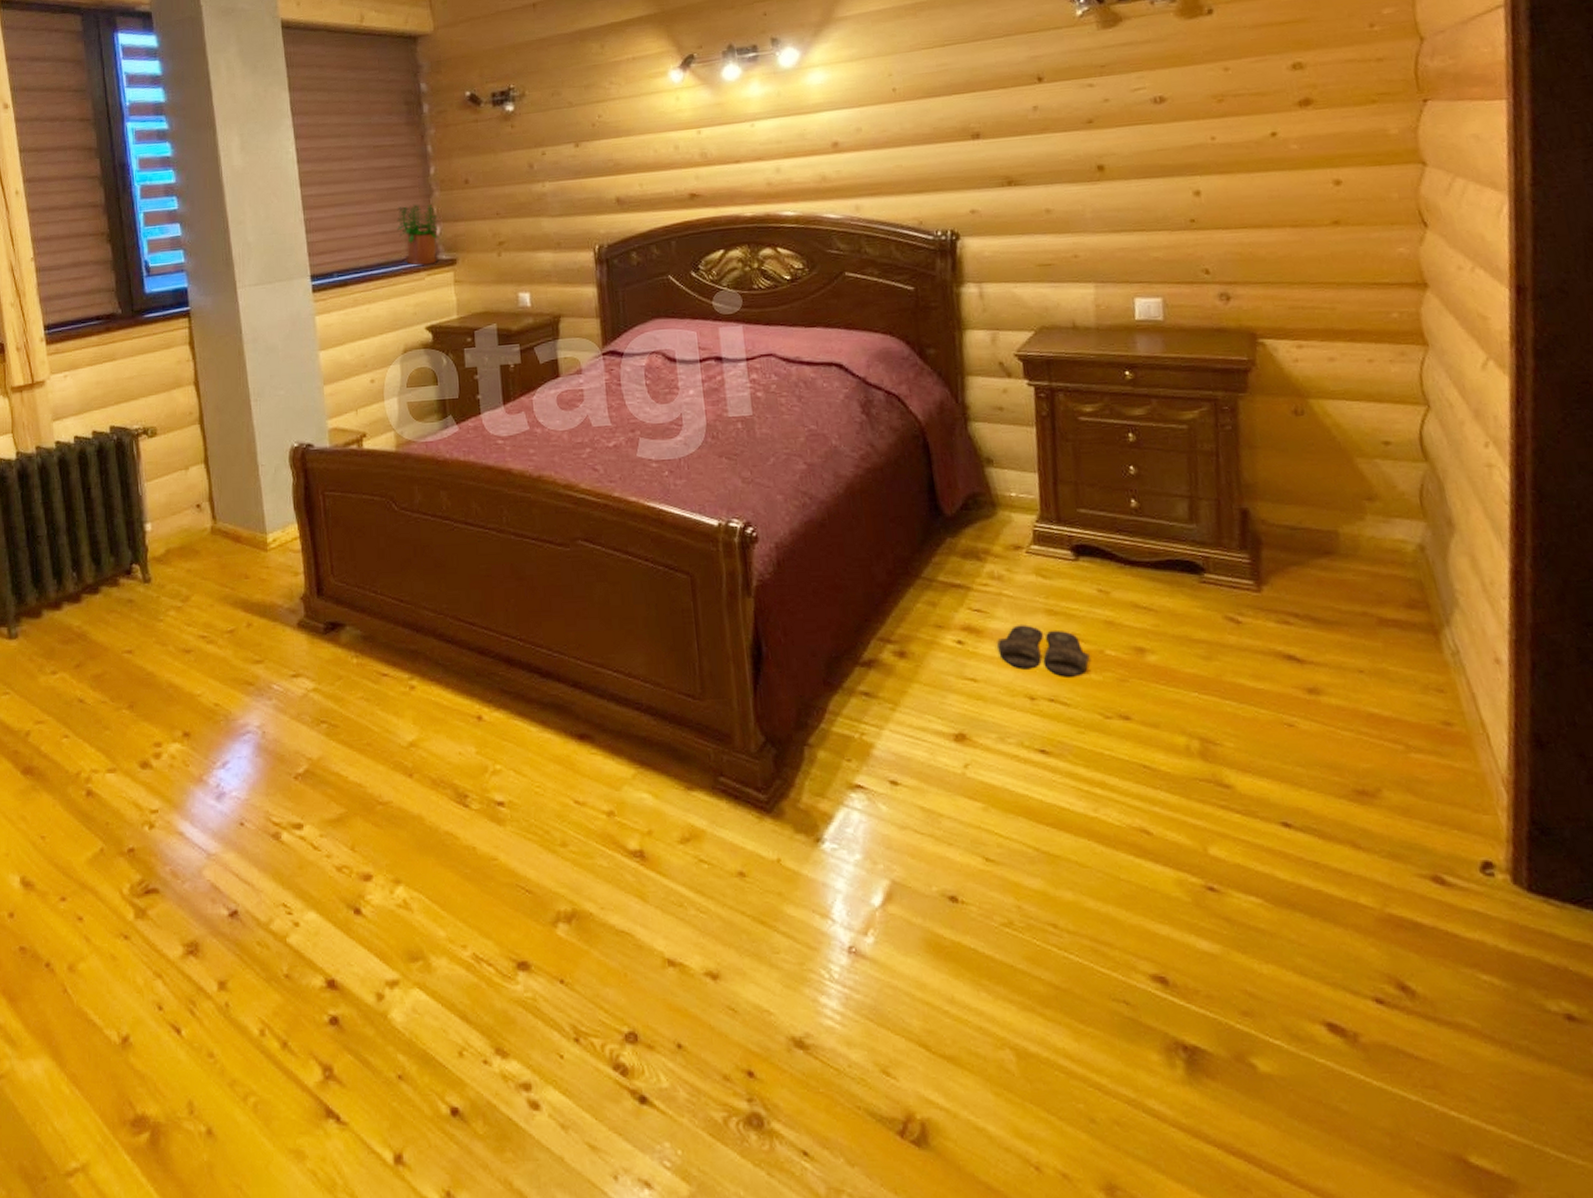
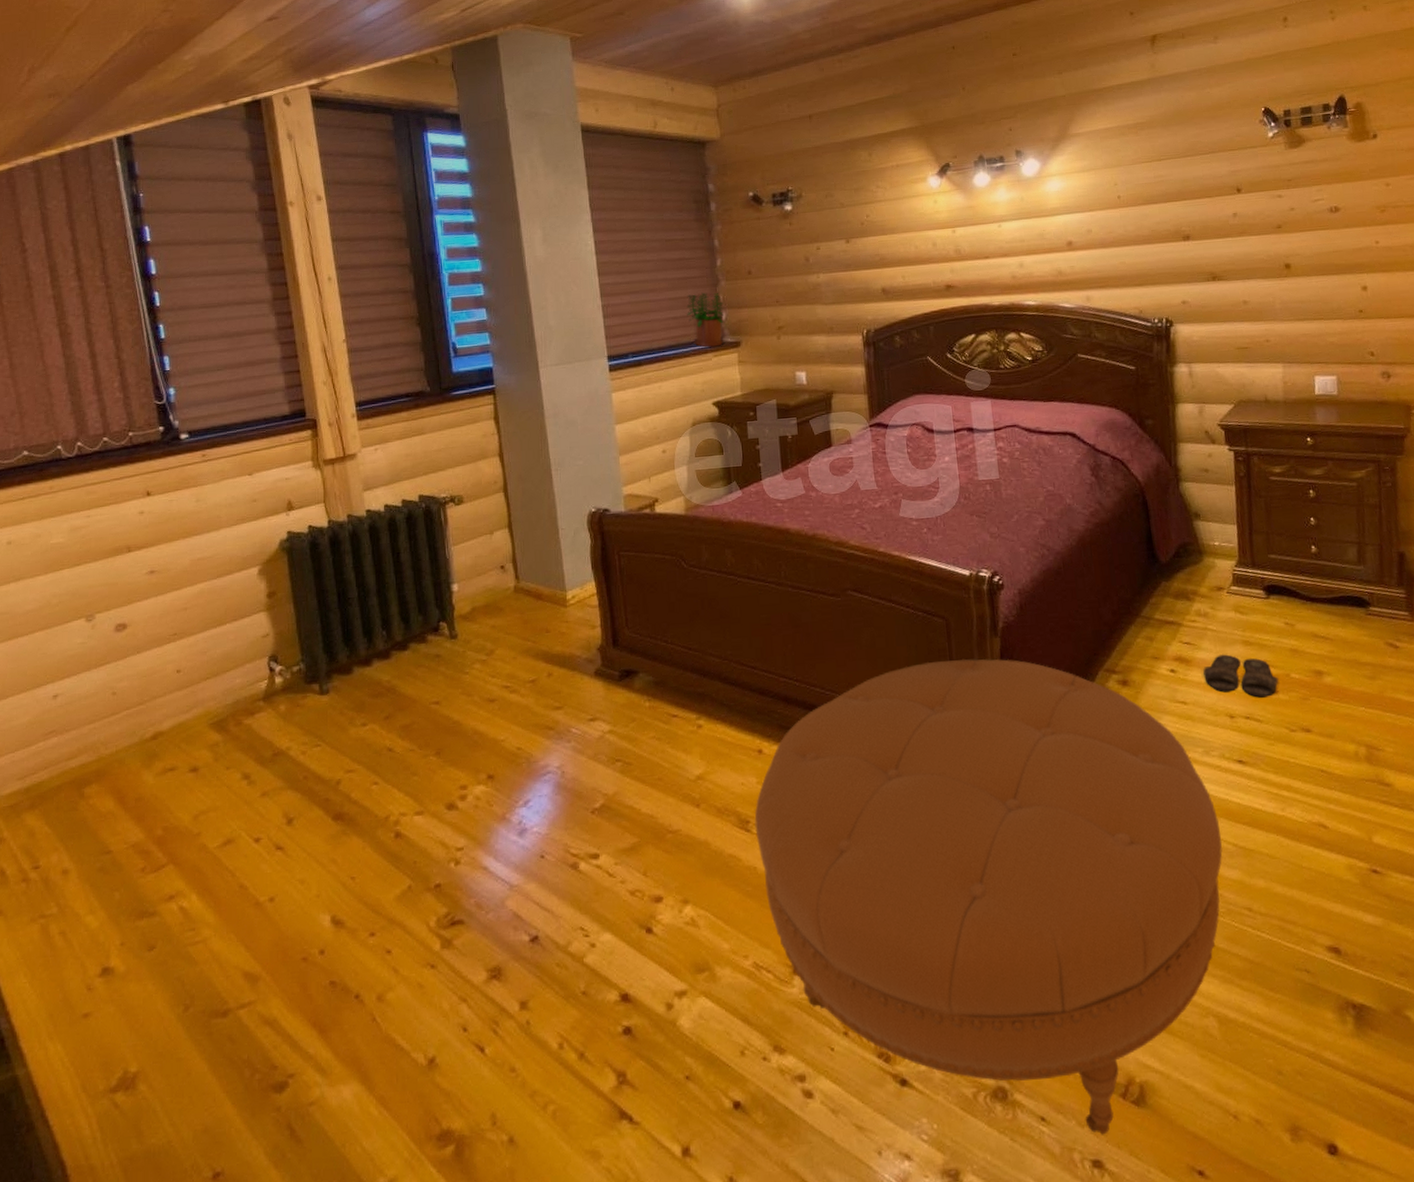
ottoman: none [473,620,1022,1177] -> present [754,658,1223,1135]

